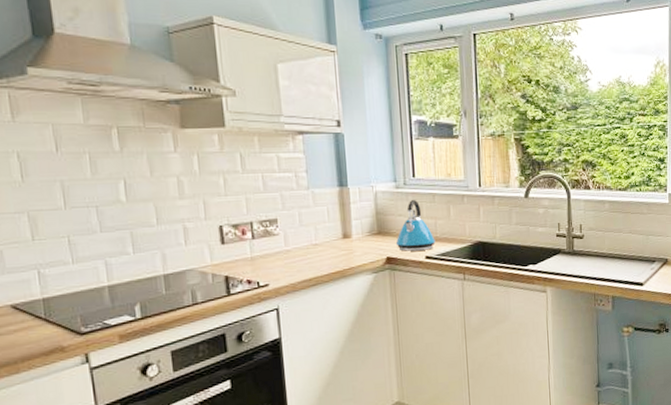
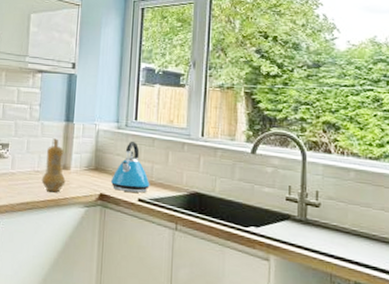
pepper mill: none [321,206,349,264] -> present [41,138,66,192]

